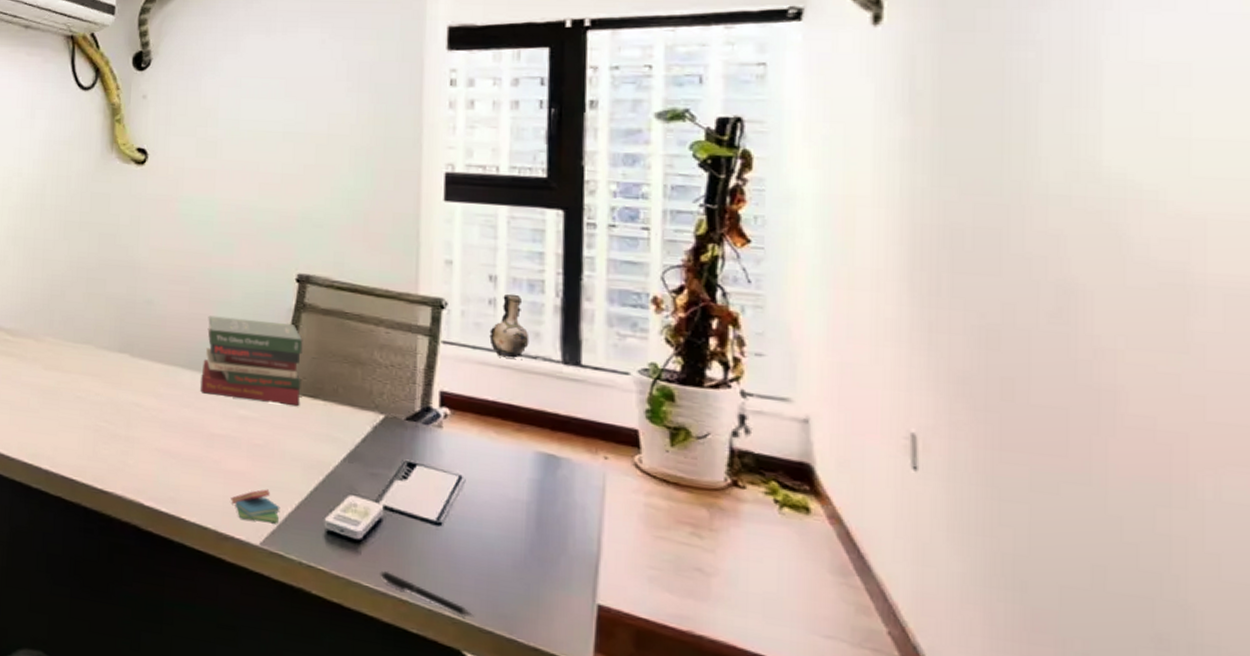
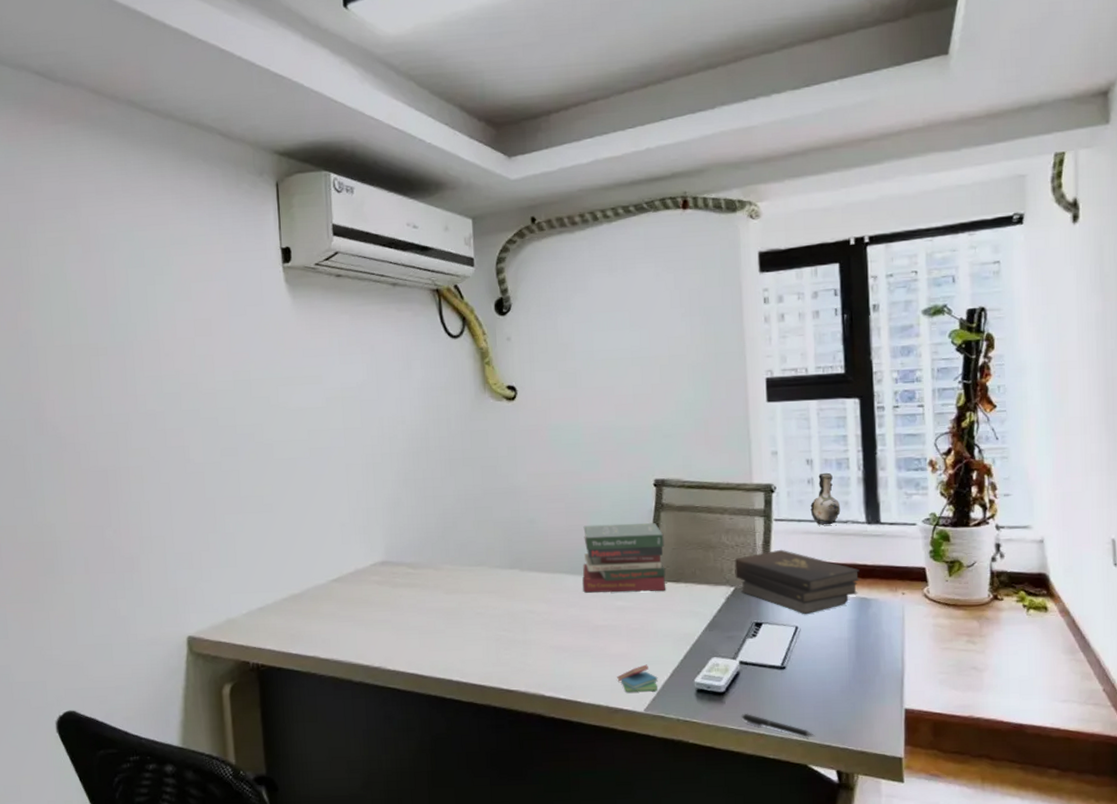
book: none [387,378,549,463] -> present [734,549,860,614]

